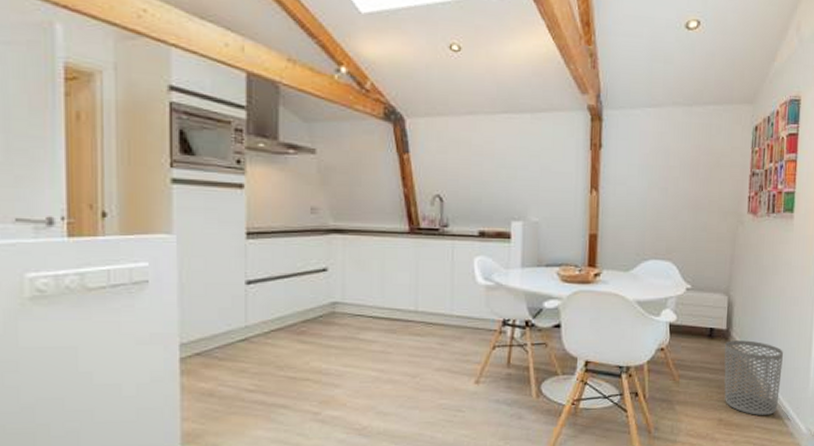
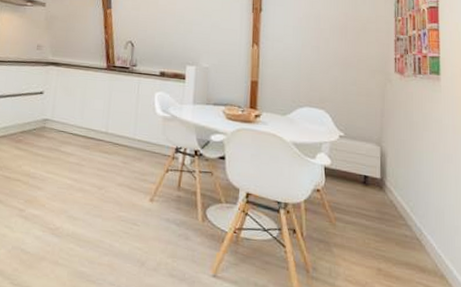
waste bin: present [724,340,783,415] -> none [379,190,441,272]

